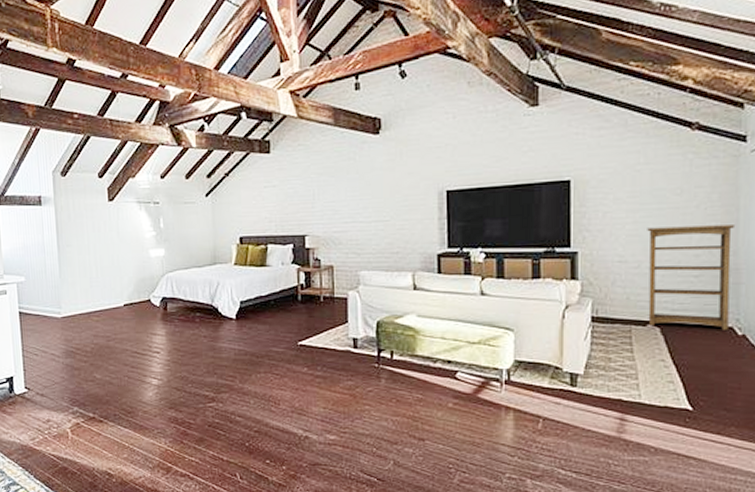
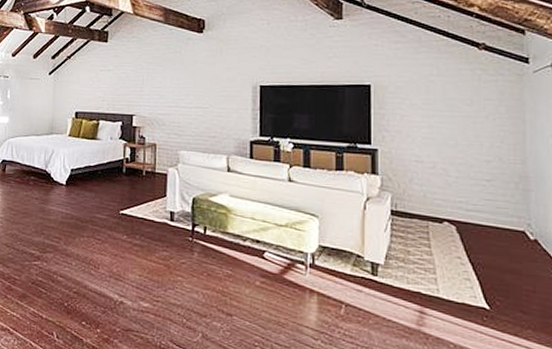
bookshelf: present [647,225,736,330] -> none [441,132,523,234]

